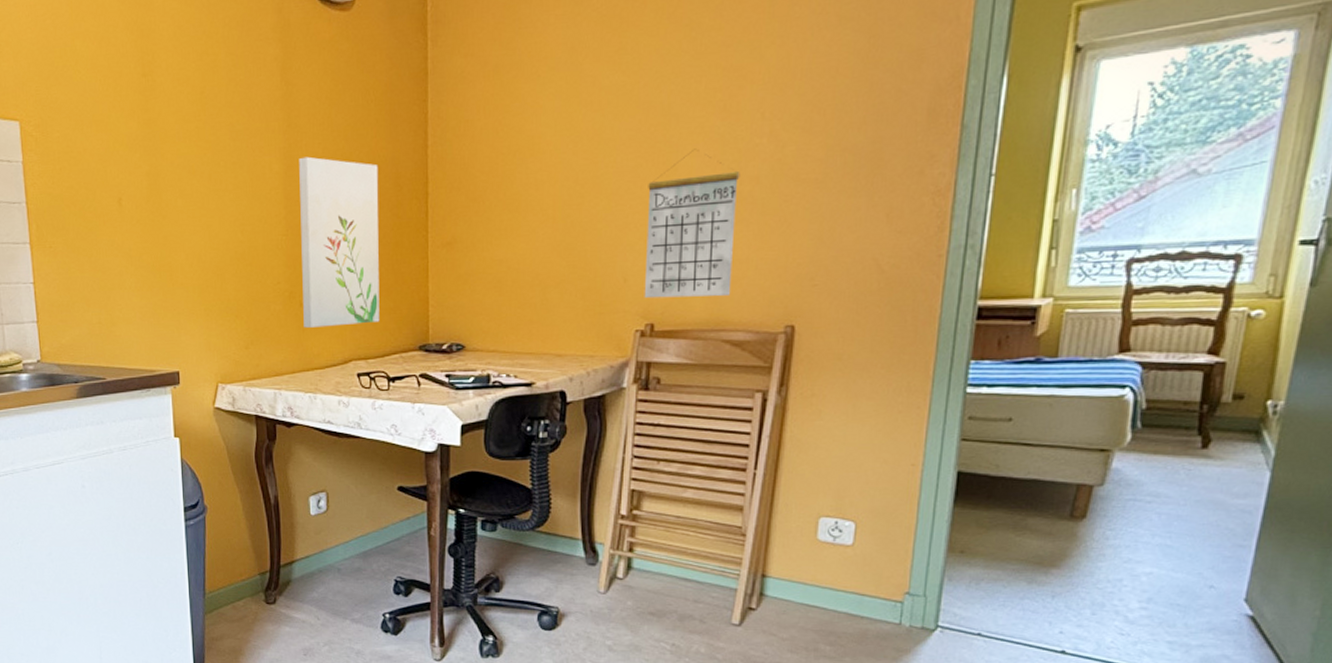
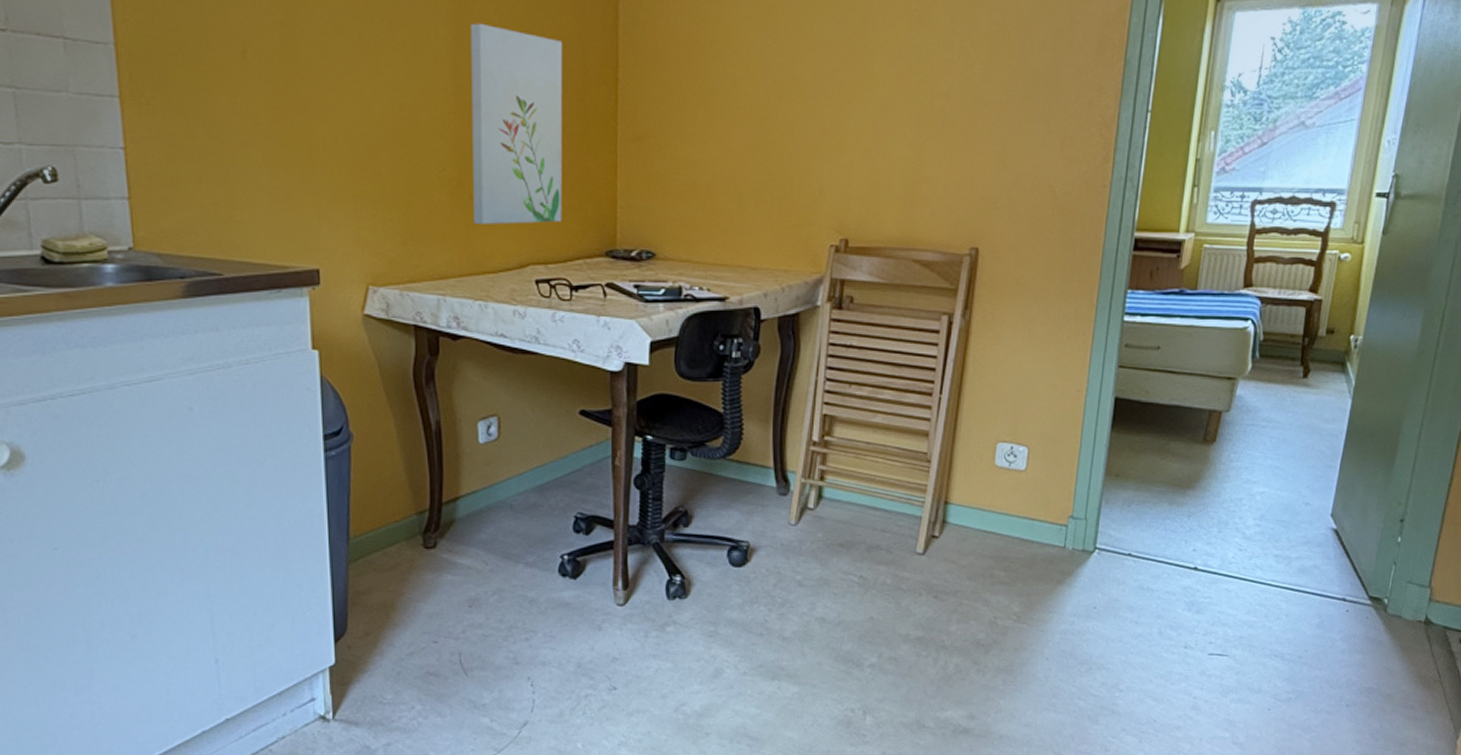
calendar: present [644,148,740,299] -> none [839,58,932,215]

